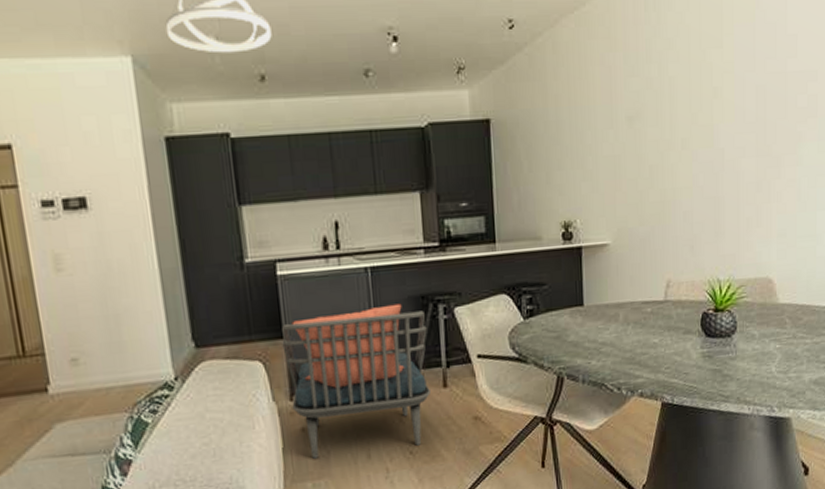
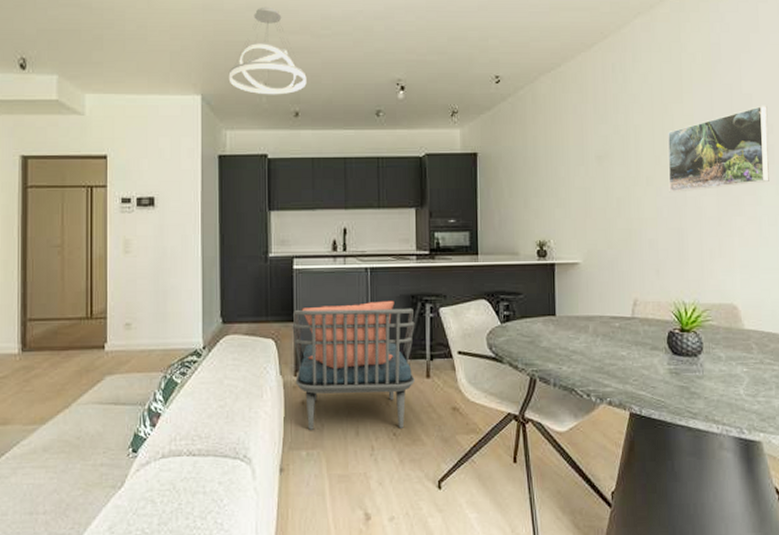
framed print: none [705,47,813,156] -> present [667,105,769,193]

